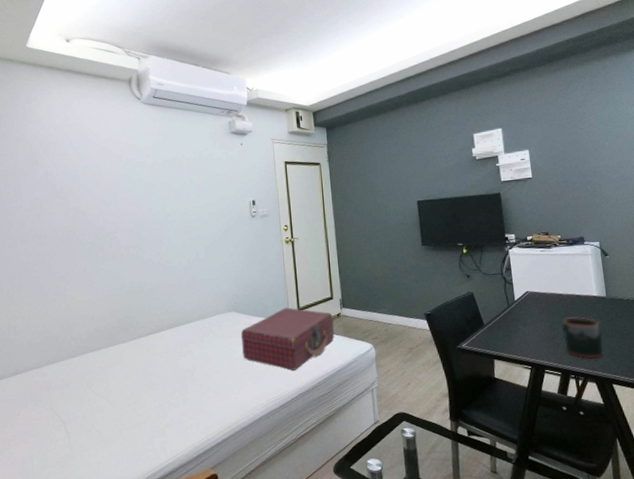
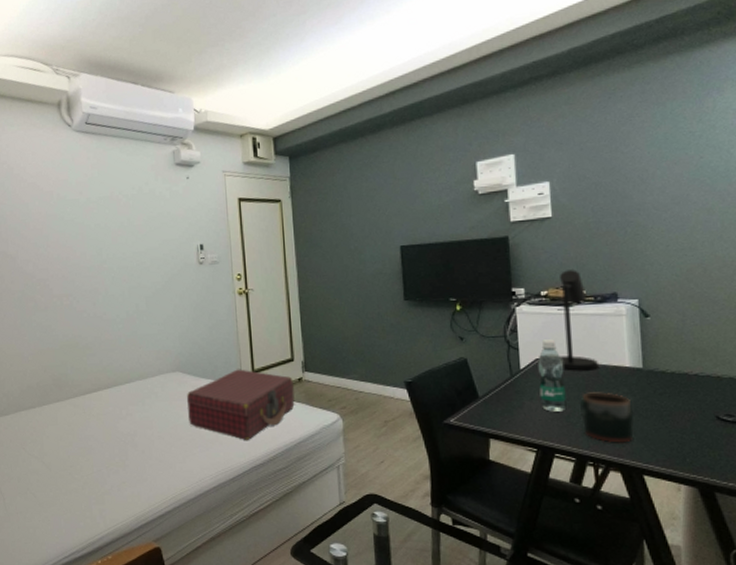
bottle: none [528,275,552,335] -> present [538,339,567,412]
desk lamp: none [540,219,573,300] -> present [559,270,598,371]

